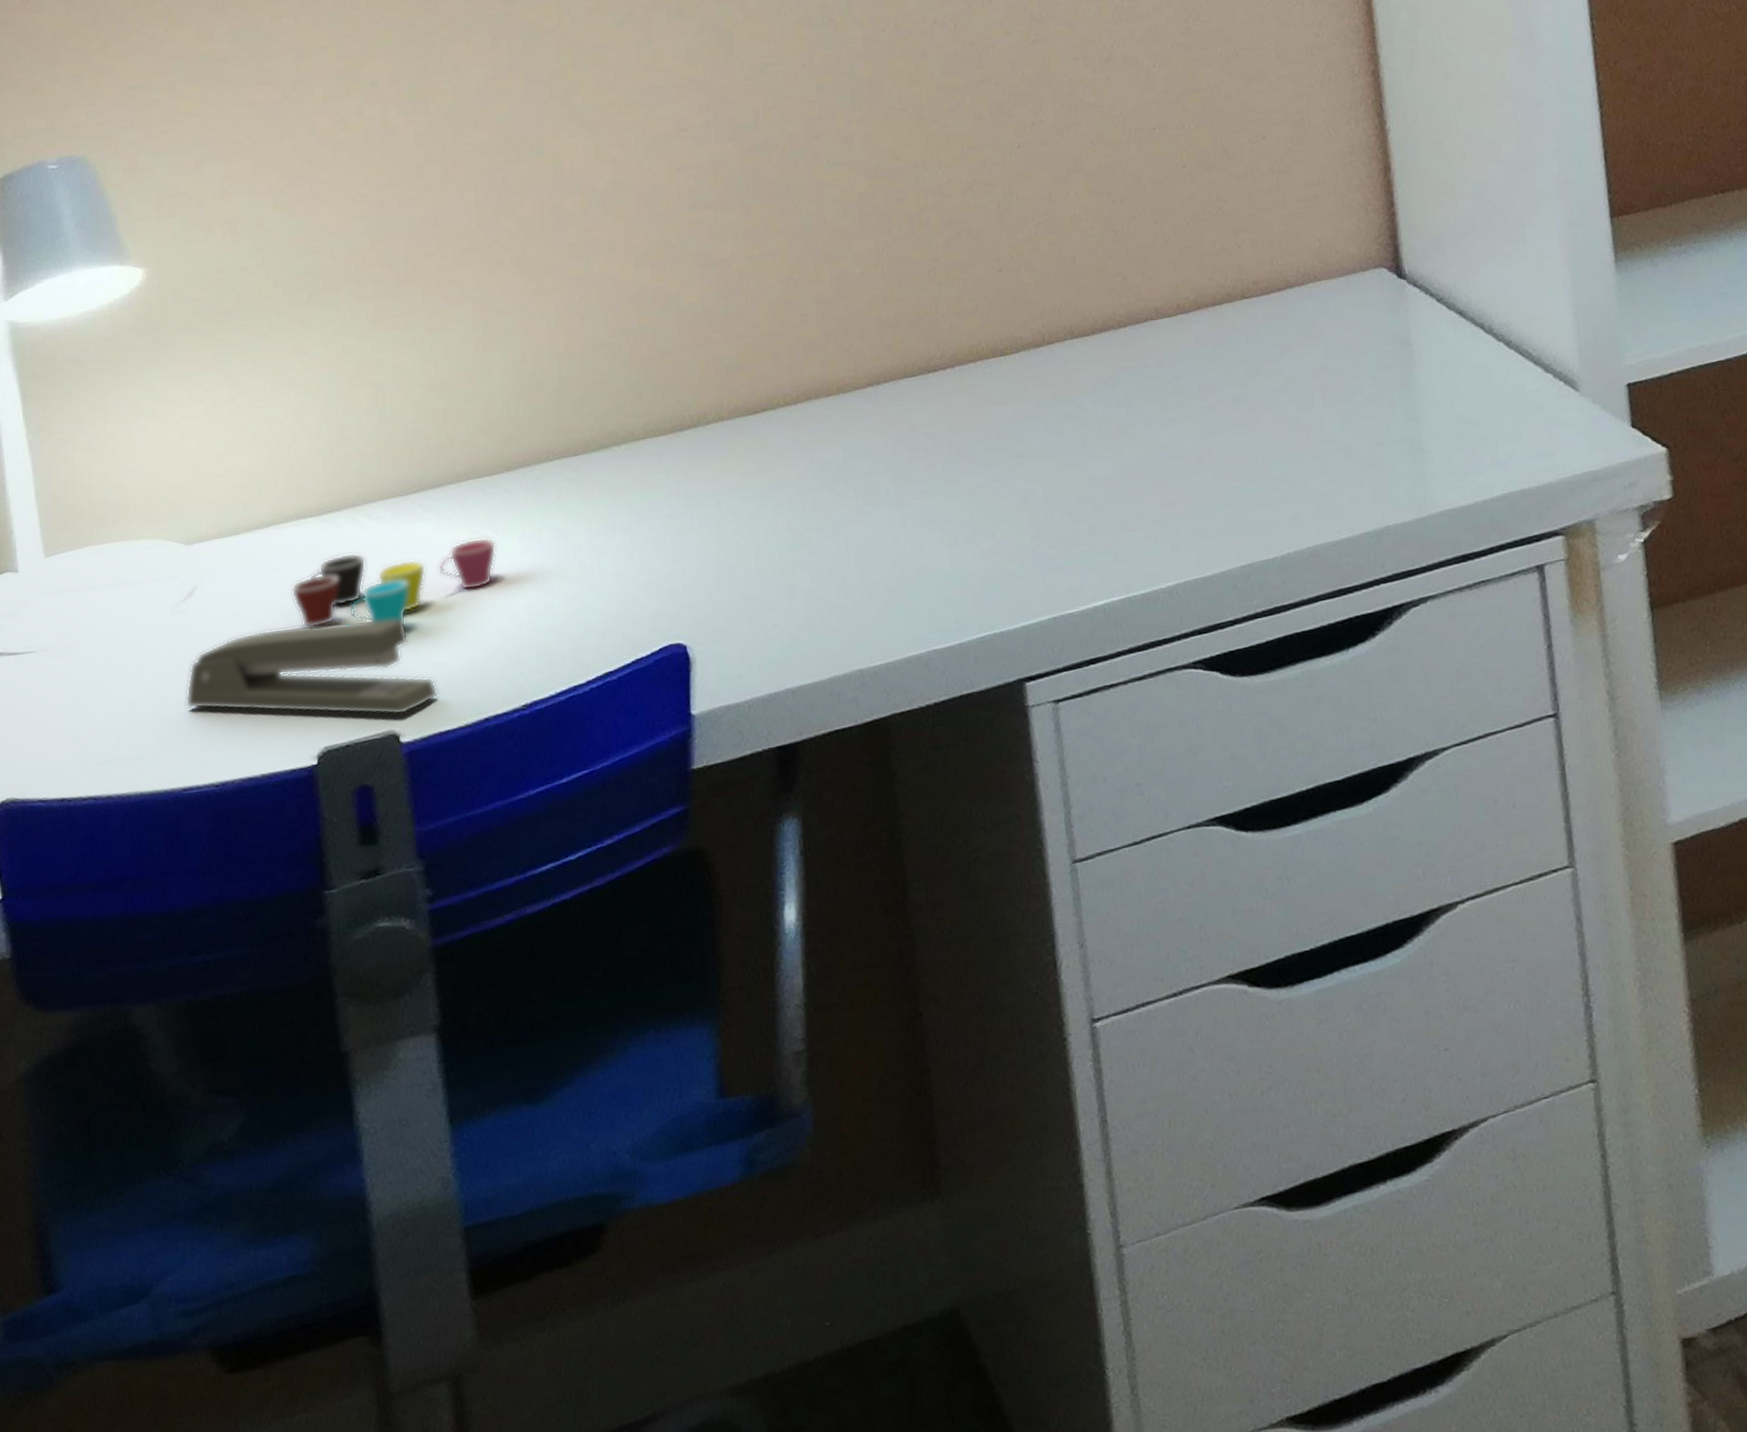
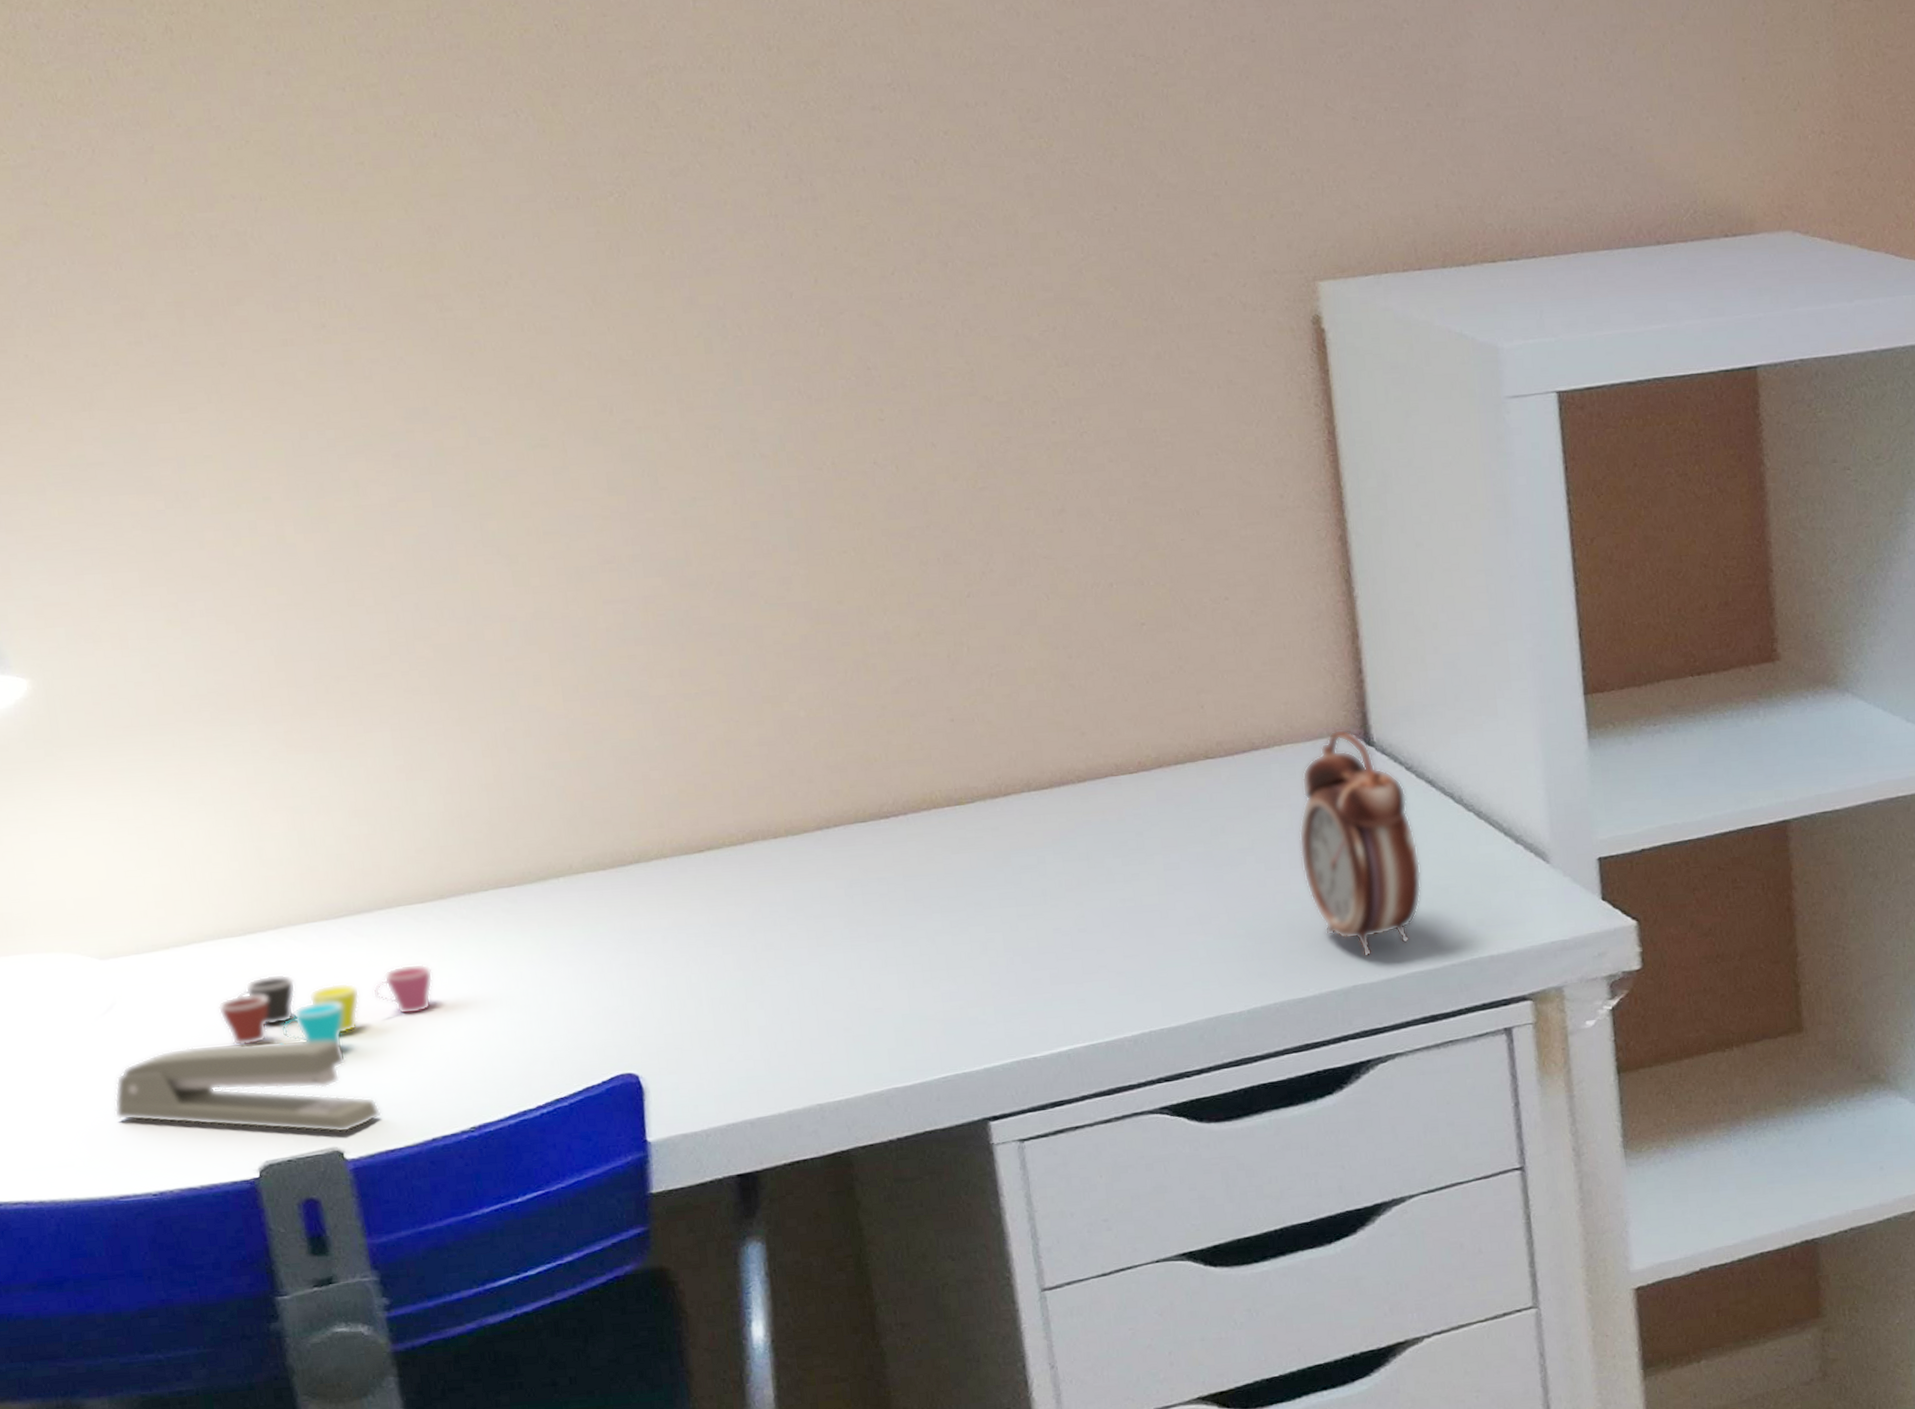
alarm clock: none [1332,263,1453,496] -> present [1298,729,1422,957]

